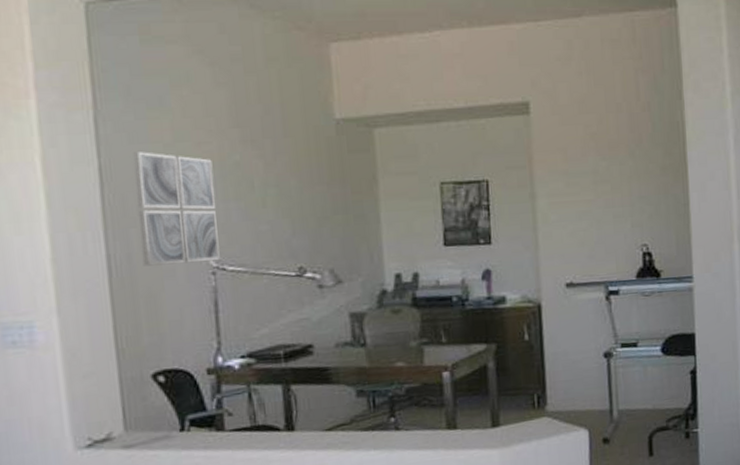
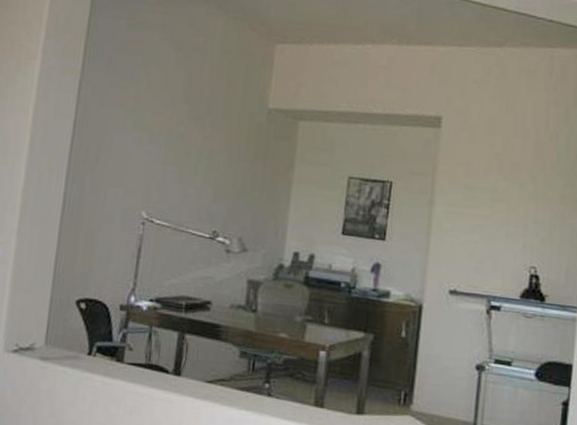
wall art: present [133,152,220,266] -> none [90,113,162,213]

